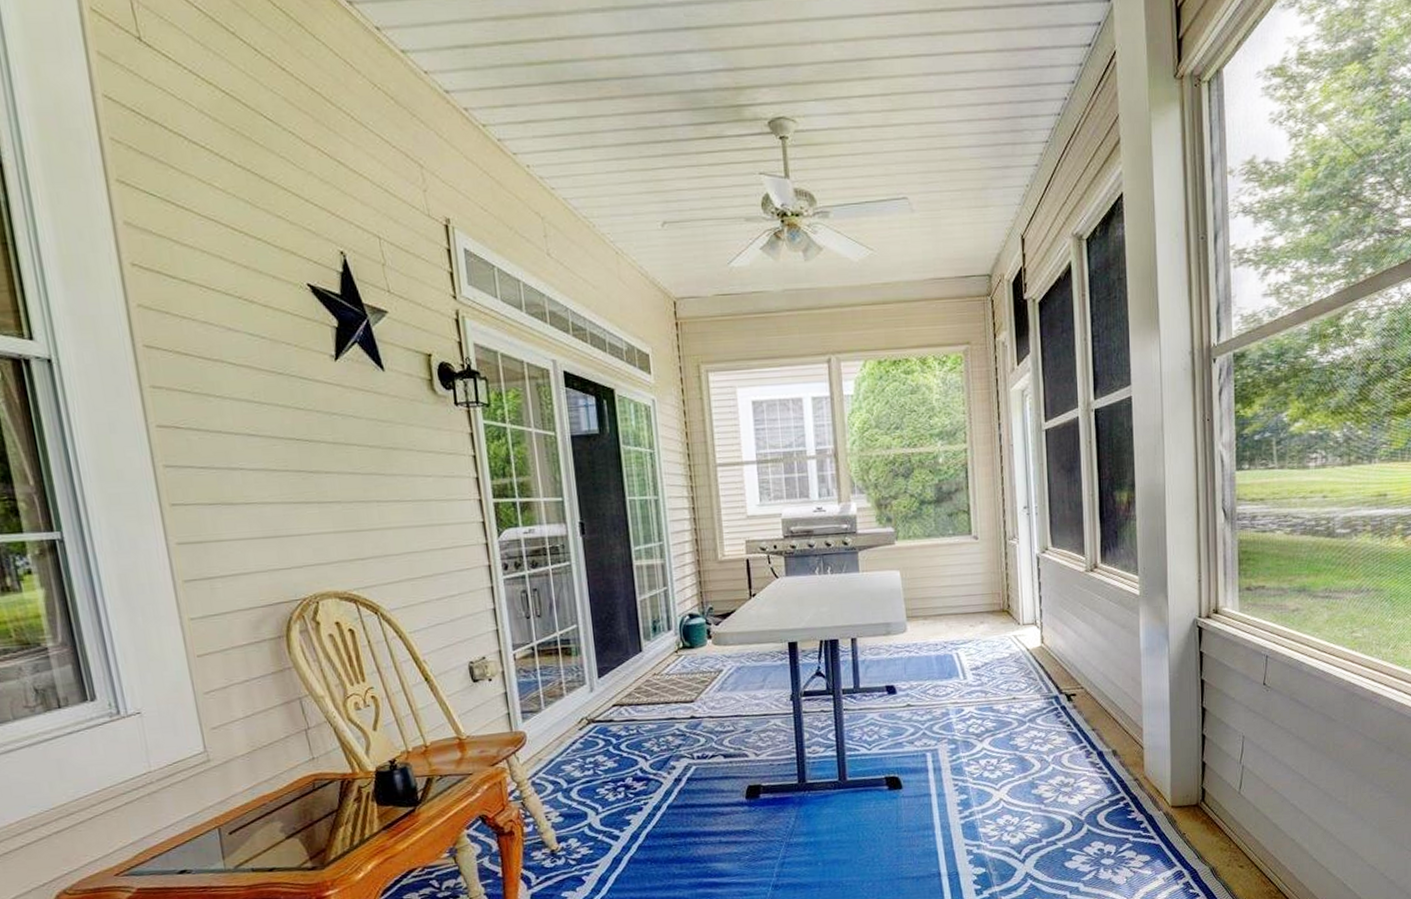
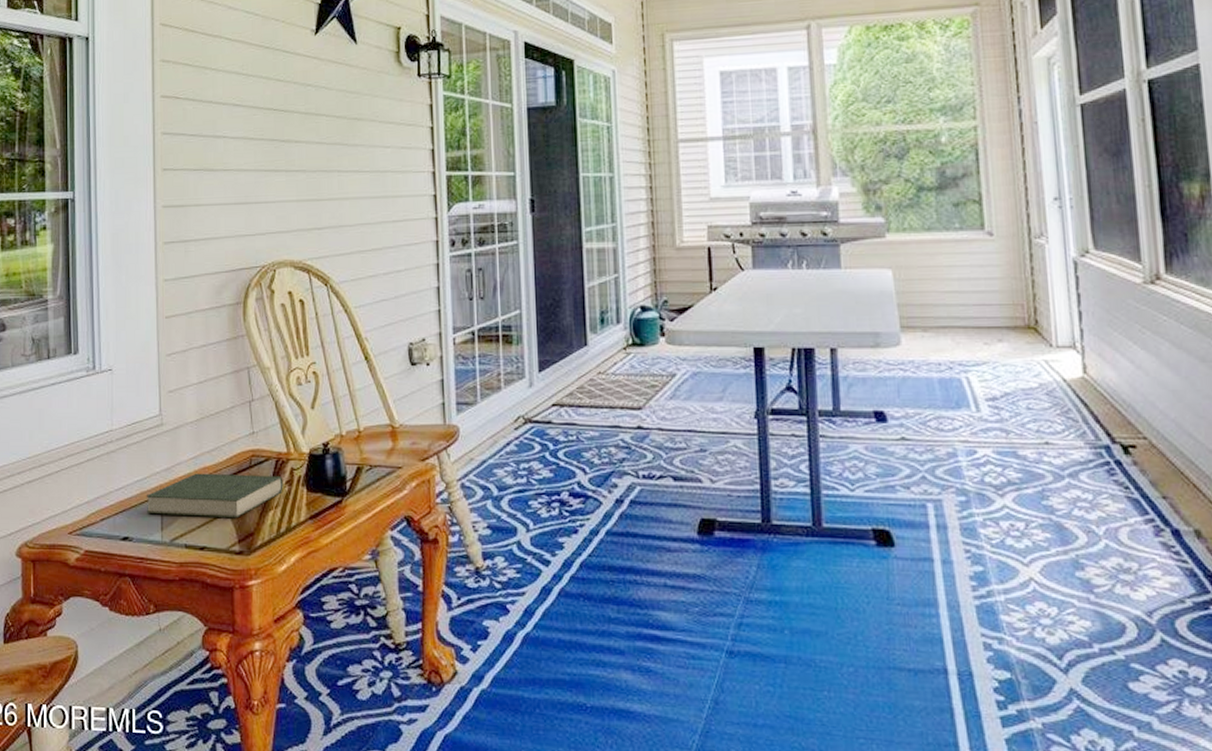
book: none [200,795,352,846] -> present [146,473,284,518]

